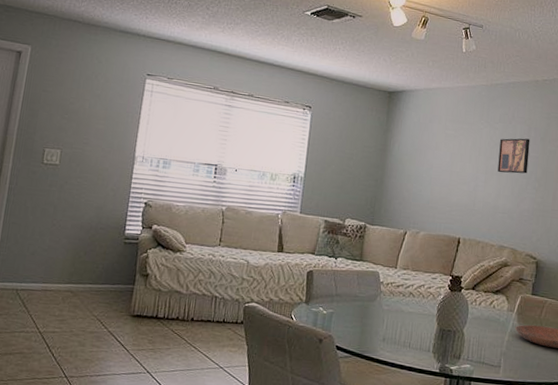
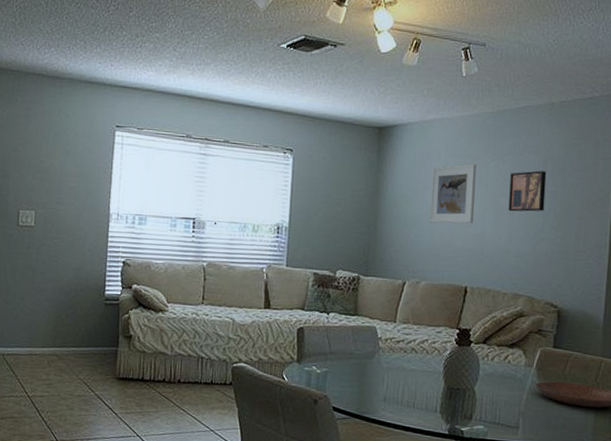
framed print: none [430,129,472,182] -> present [429,164,477,224]

